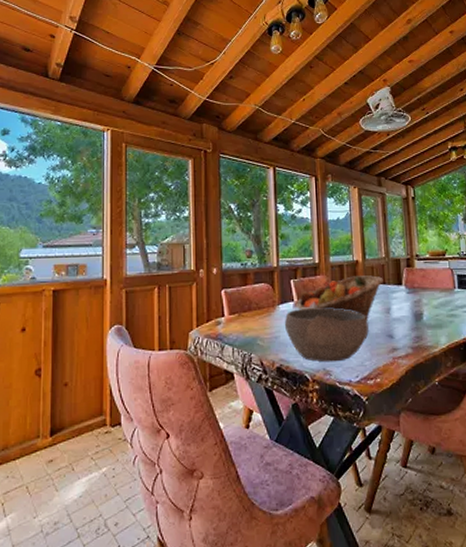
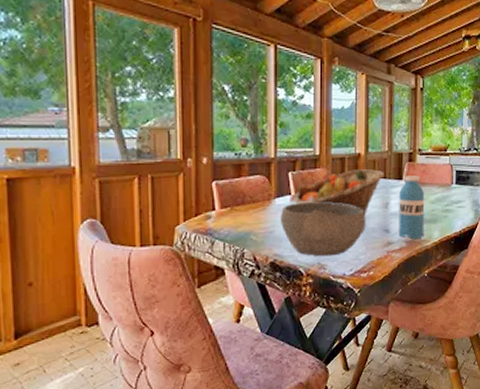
water bottle: none [400,280,430,345] -> present [398,175,425,239]

